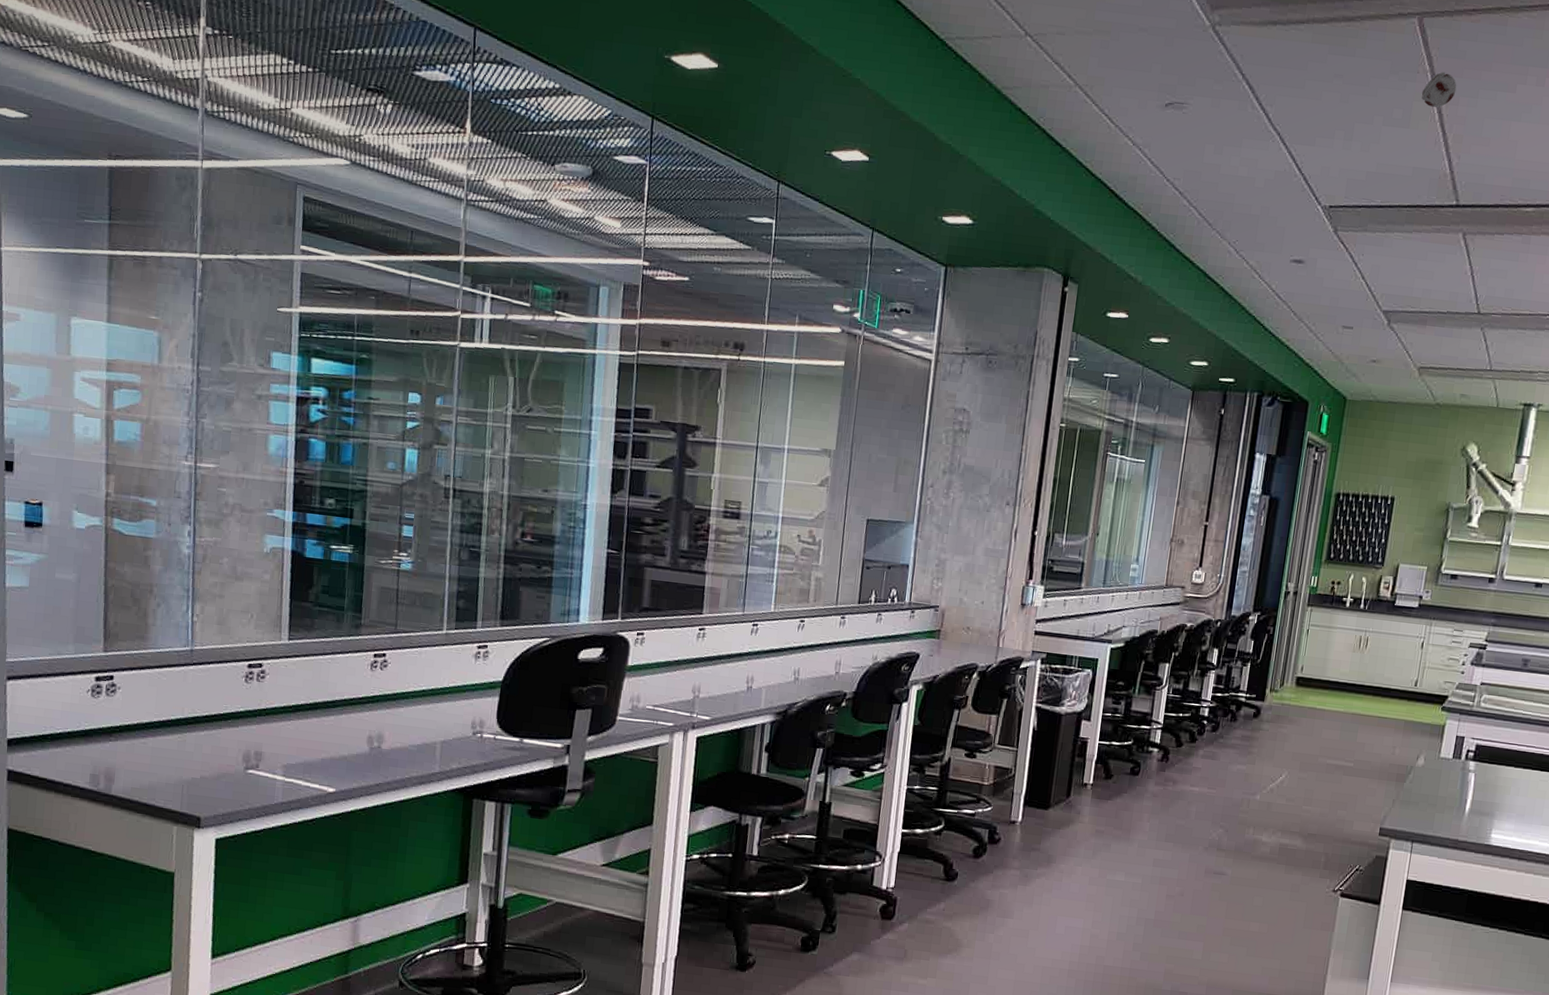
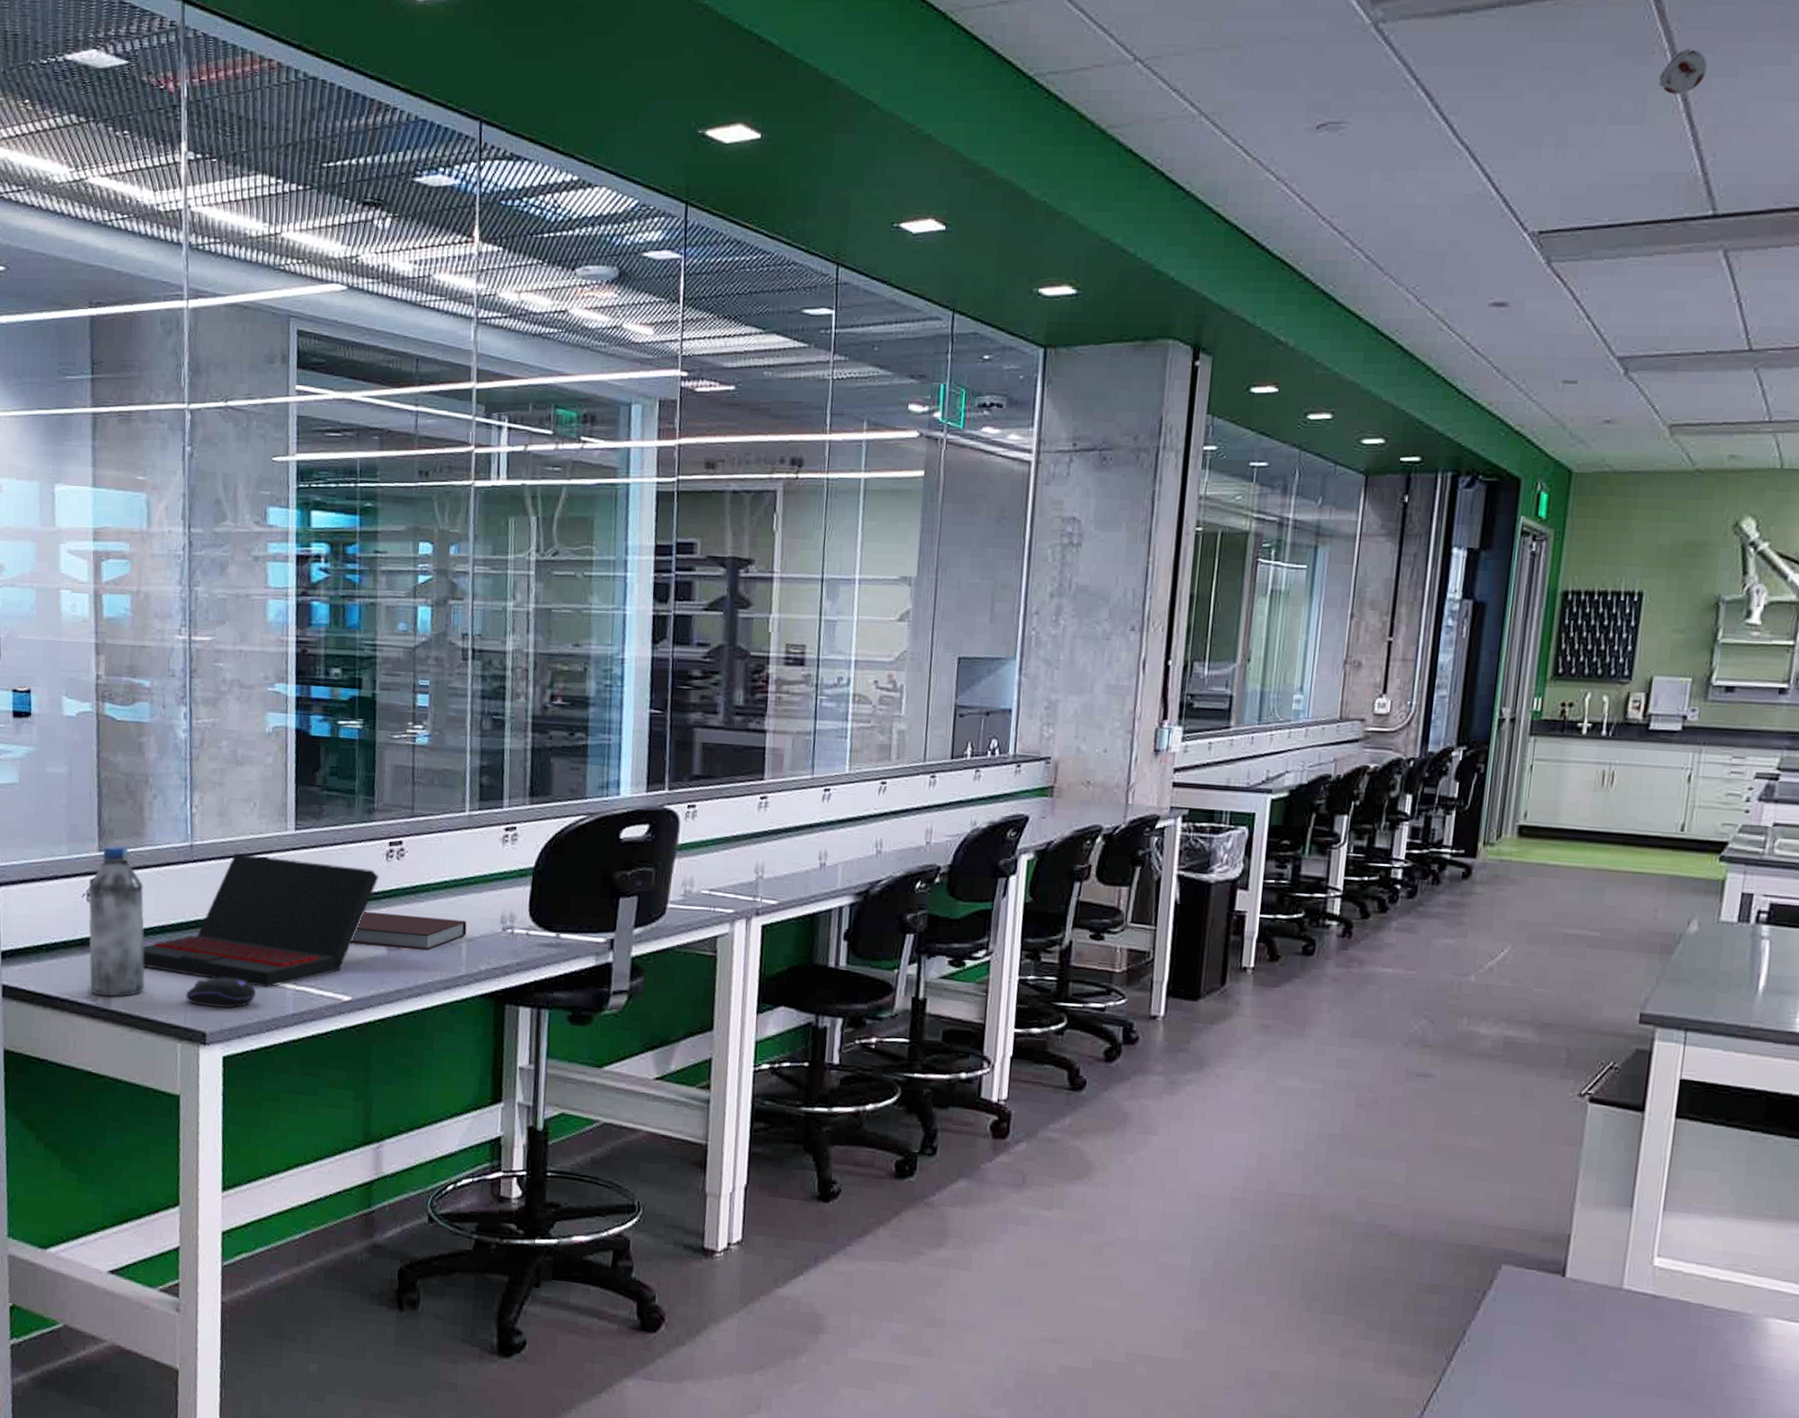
water bottle: none [92,647,146,783] -> present [88,845,145,997]
laptop: none [143,658,364,779] -> present [143,853,379,988]
computer mouse: none [182,768,248,796] -> present [185,977,256,1008]
notebook: none [337,714,442,750] -> present [351,912,467,951]

